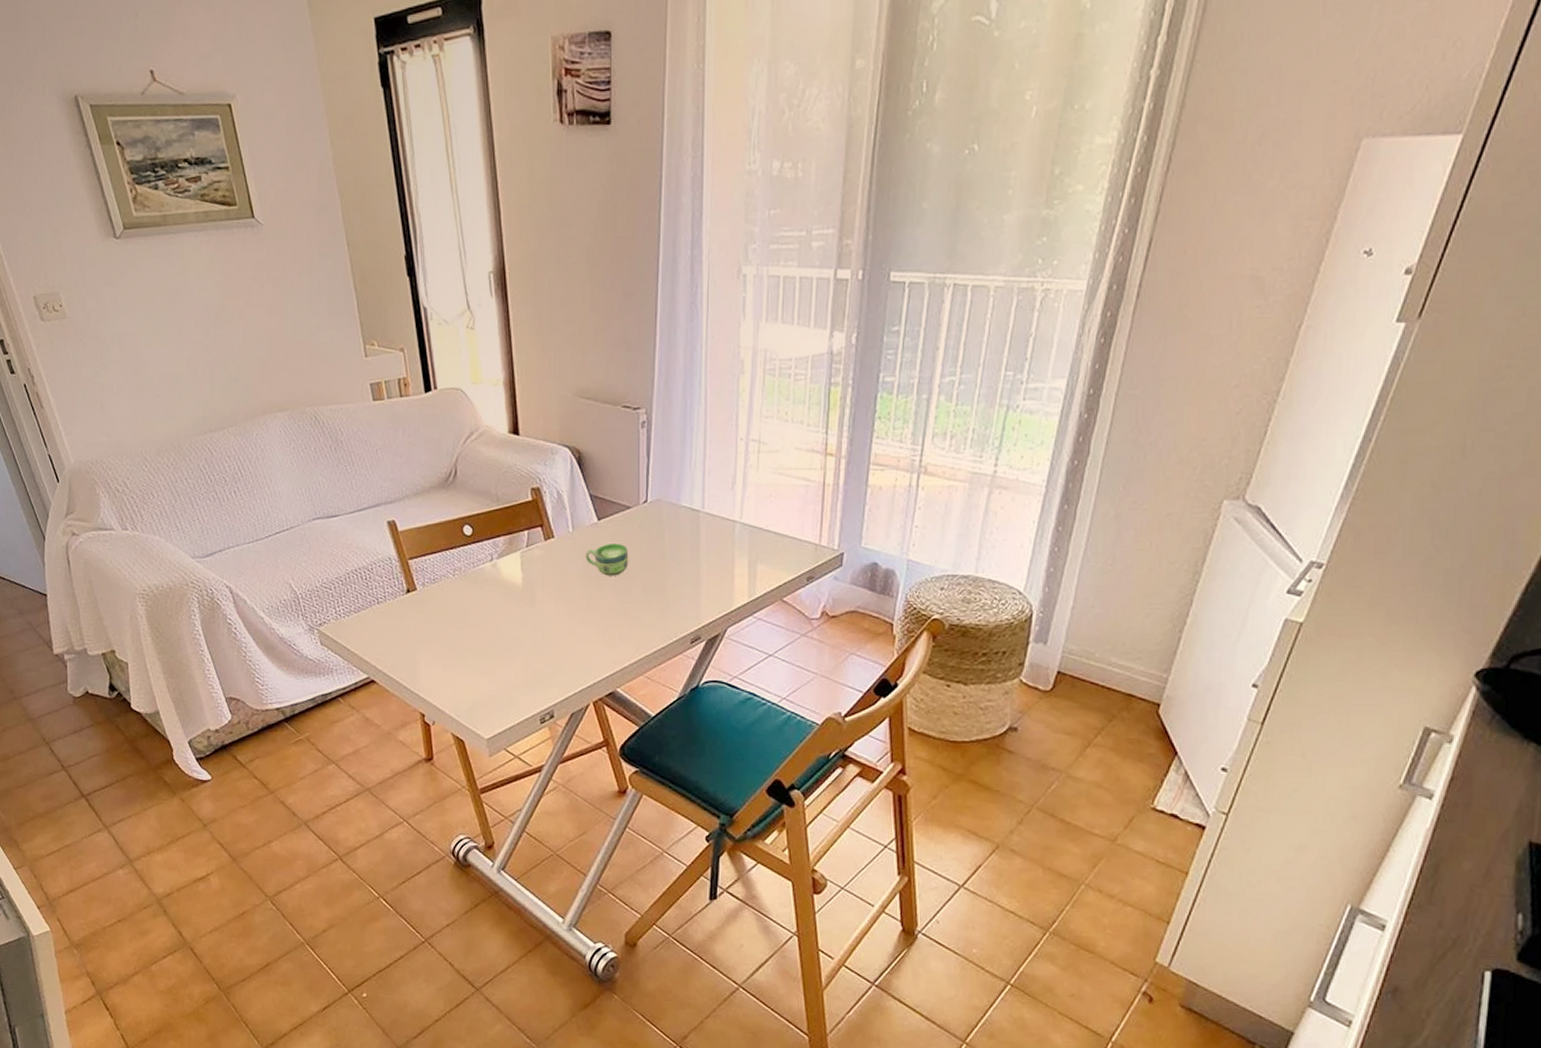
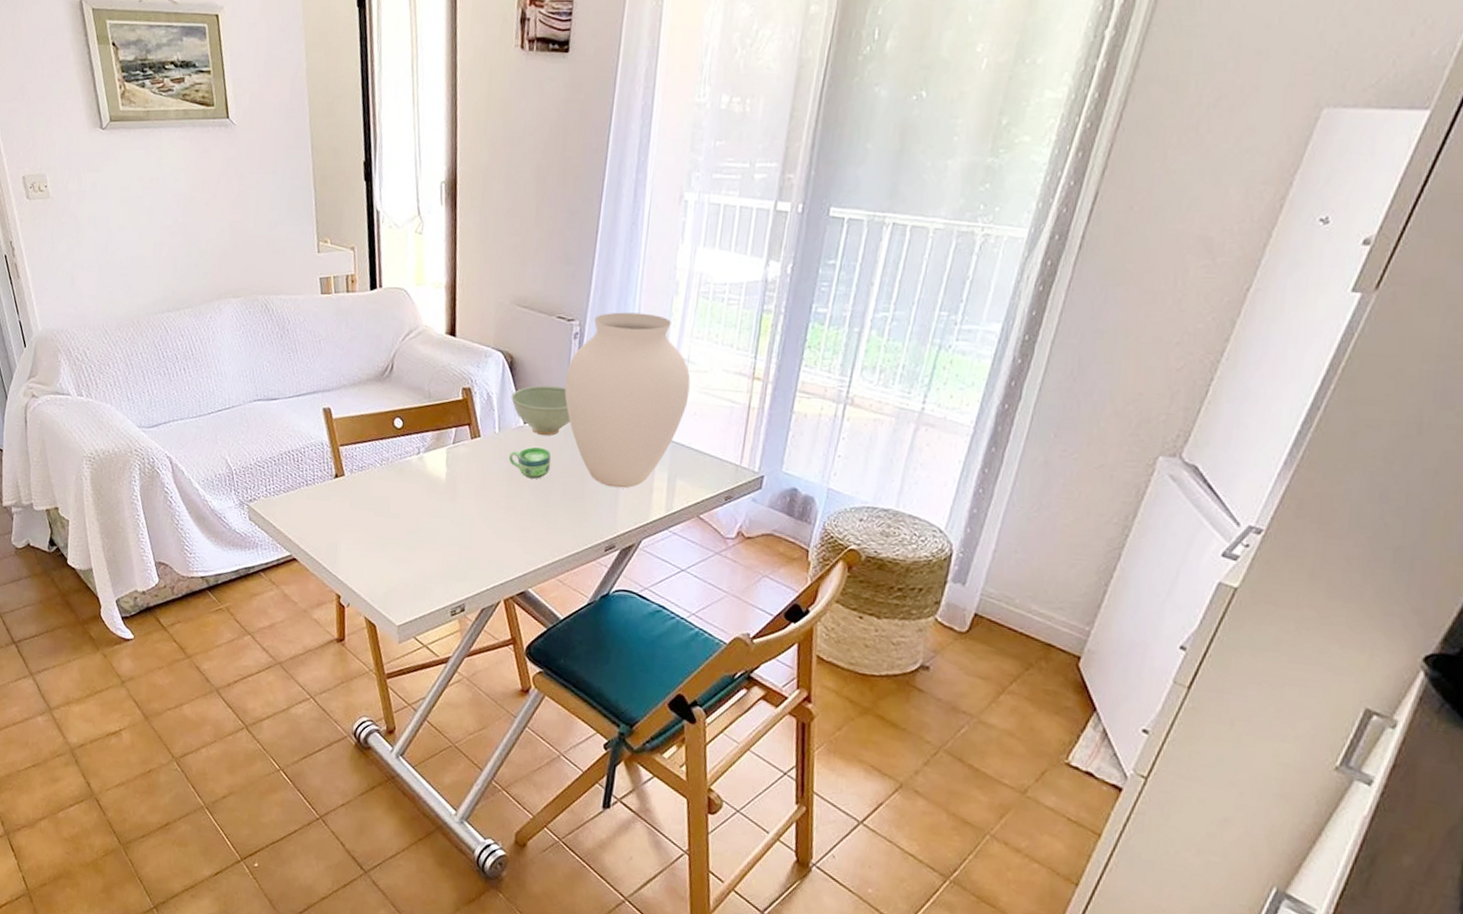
bowl: none [582,479,645,531] -> present [511,385,571,436]
vase: none [637,396,763,578] -> present [564,312,691,489]

